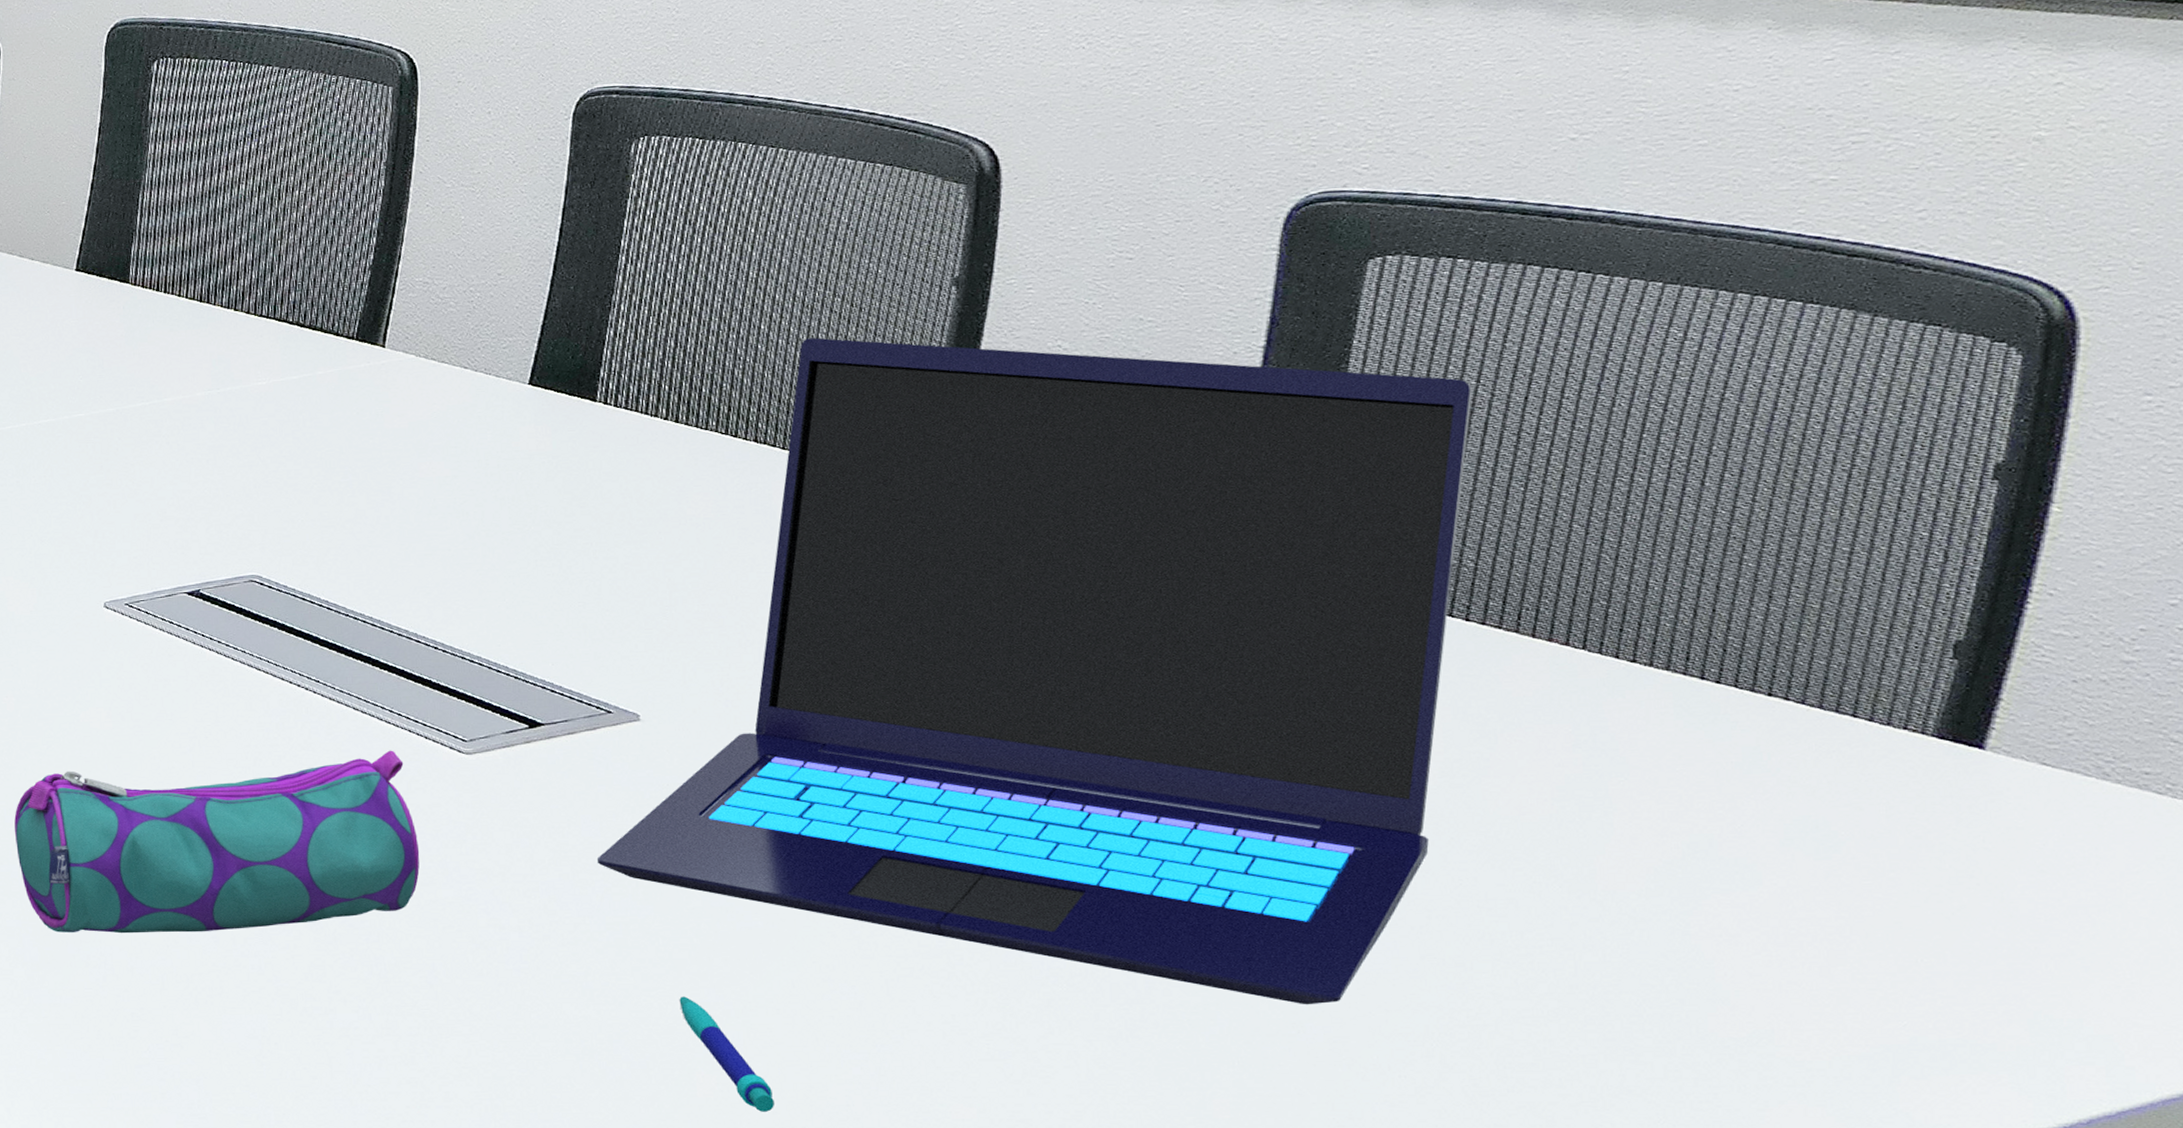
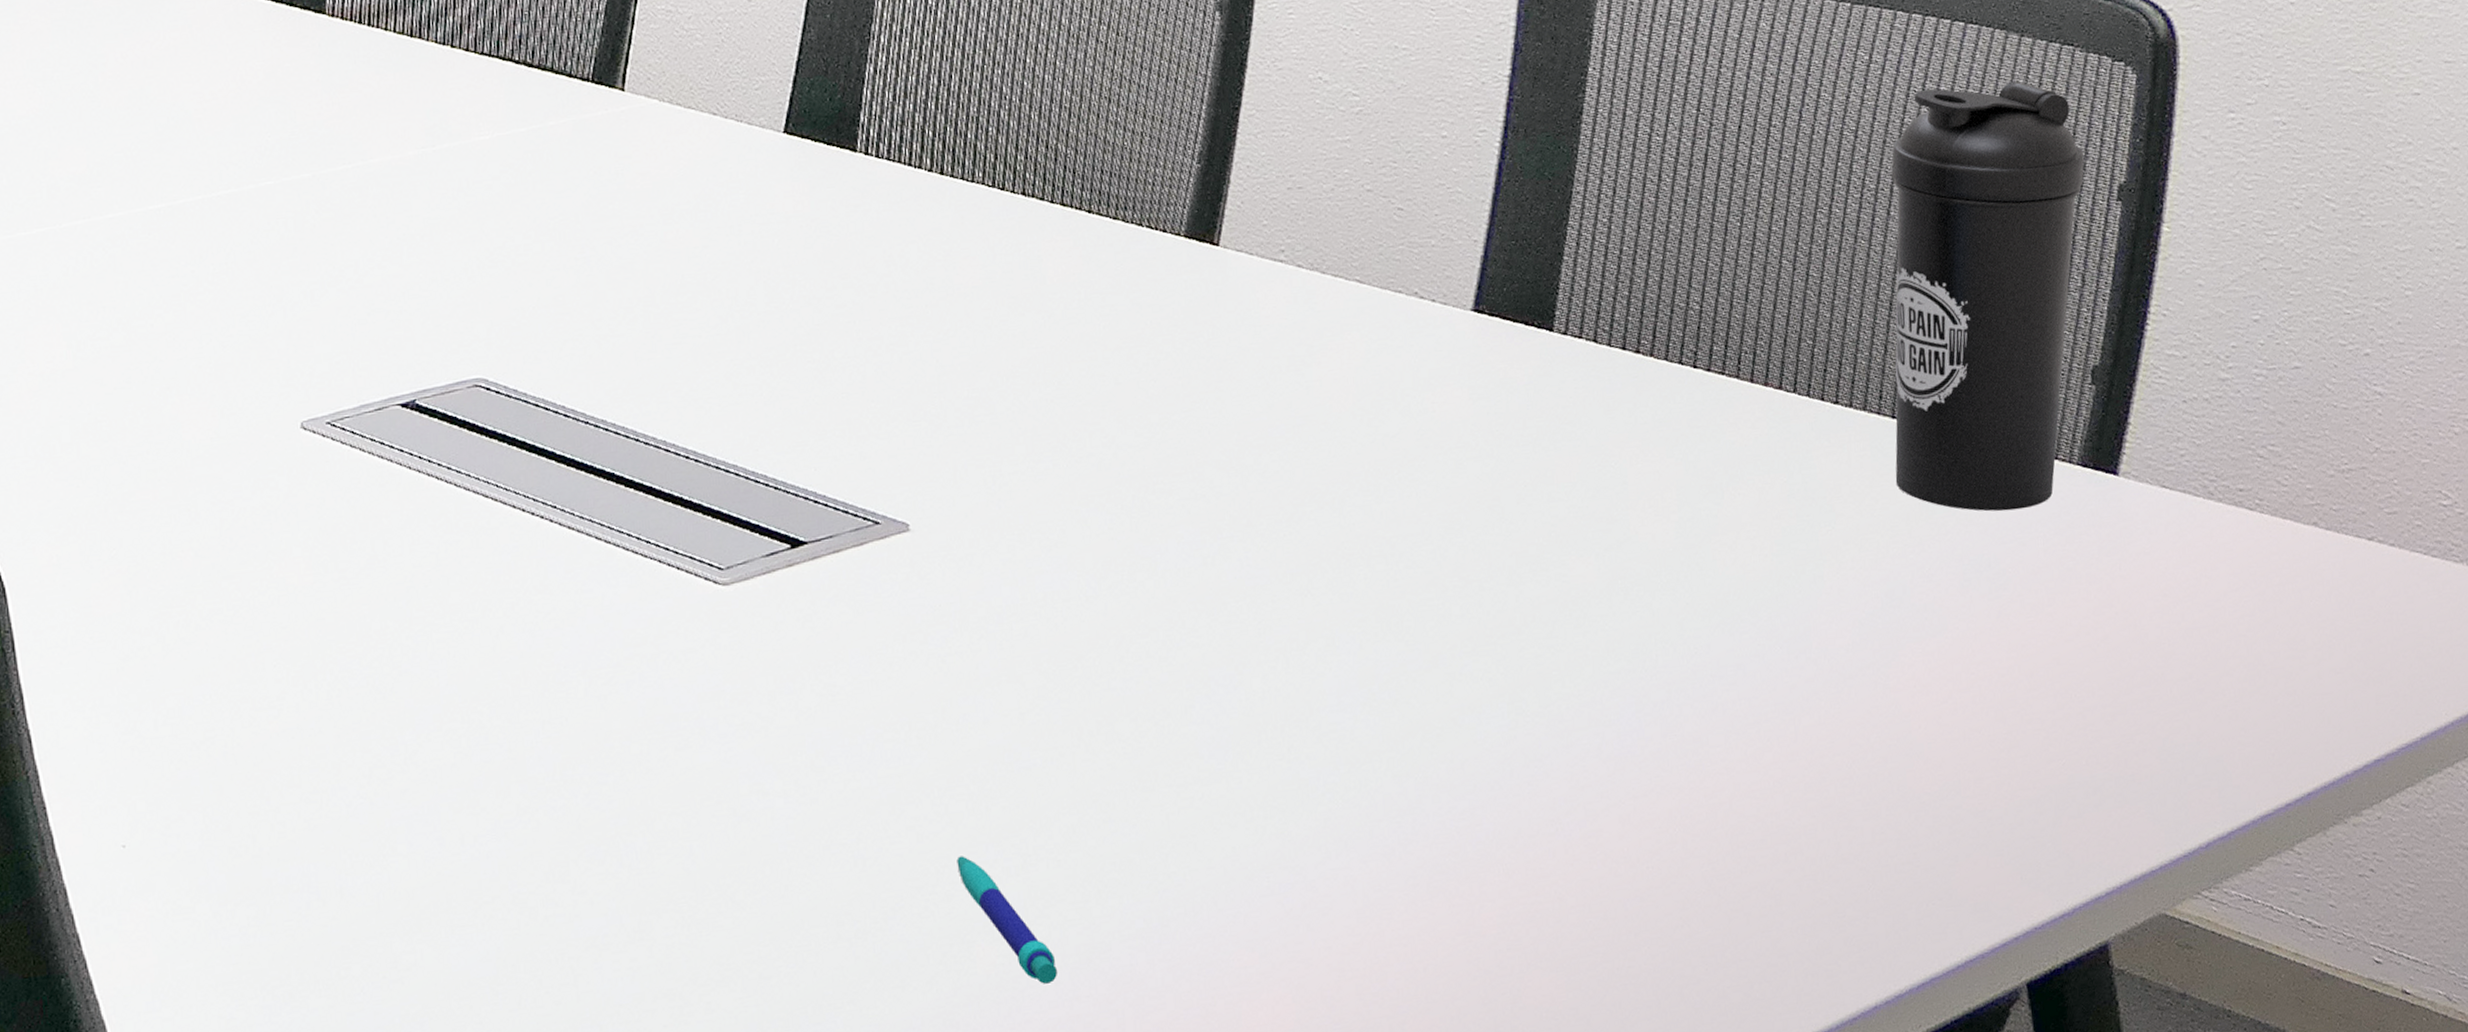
pencil case: present [14,750,420,934] -> none [194,586,674,852]
laptop: present [596,337,1472,1005] -> none [866,72,1694,799]
water bottle: none [1703,359,1952,776] -> present [1891,81,2085,511]

